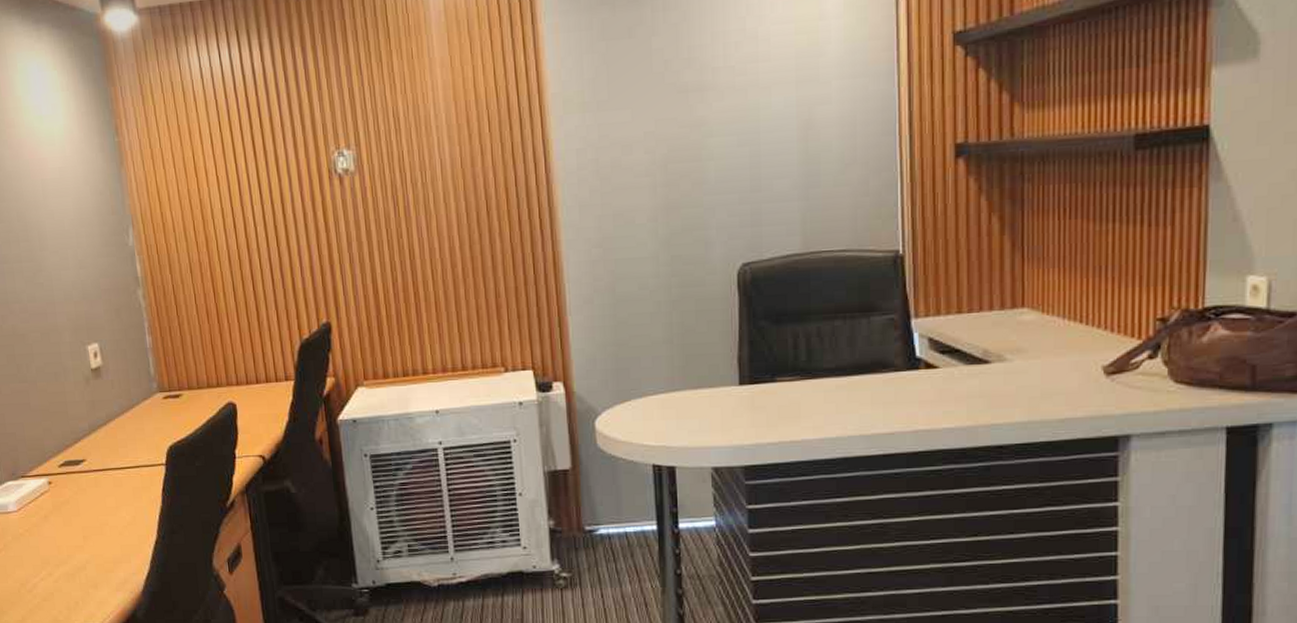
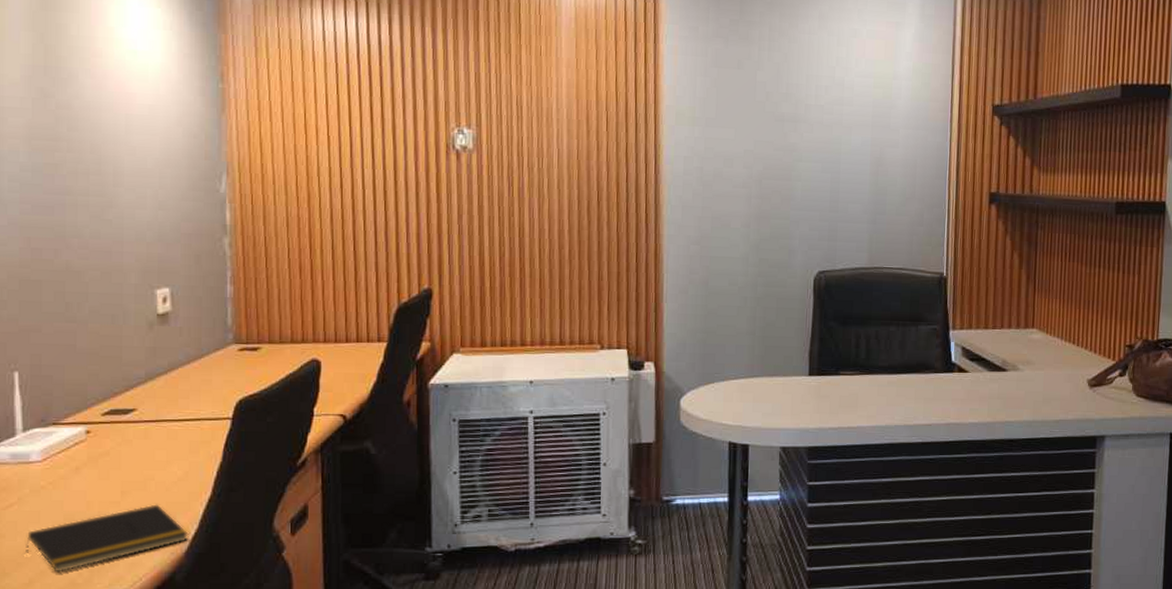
notepad: none [15,547,143,611] -> present [26,504,189,573]

